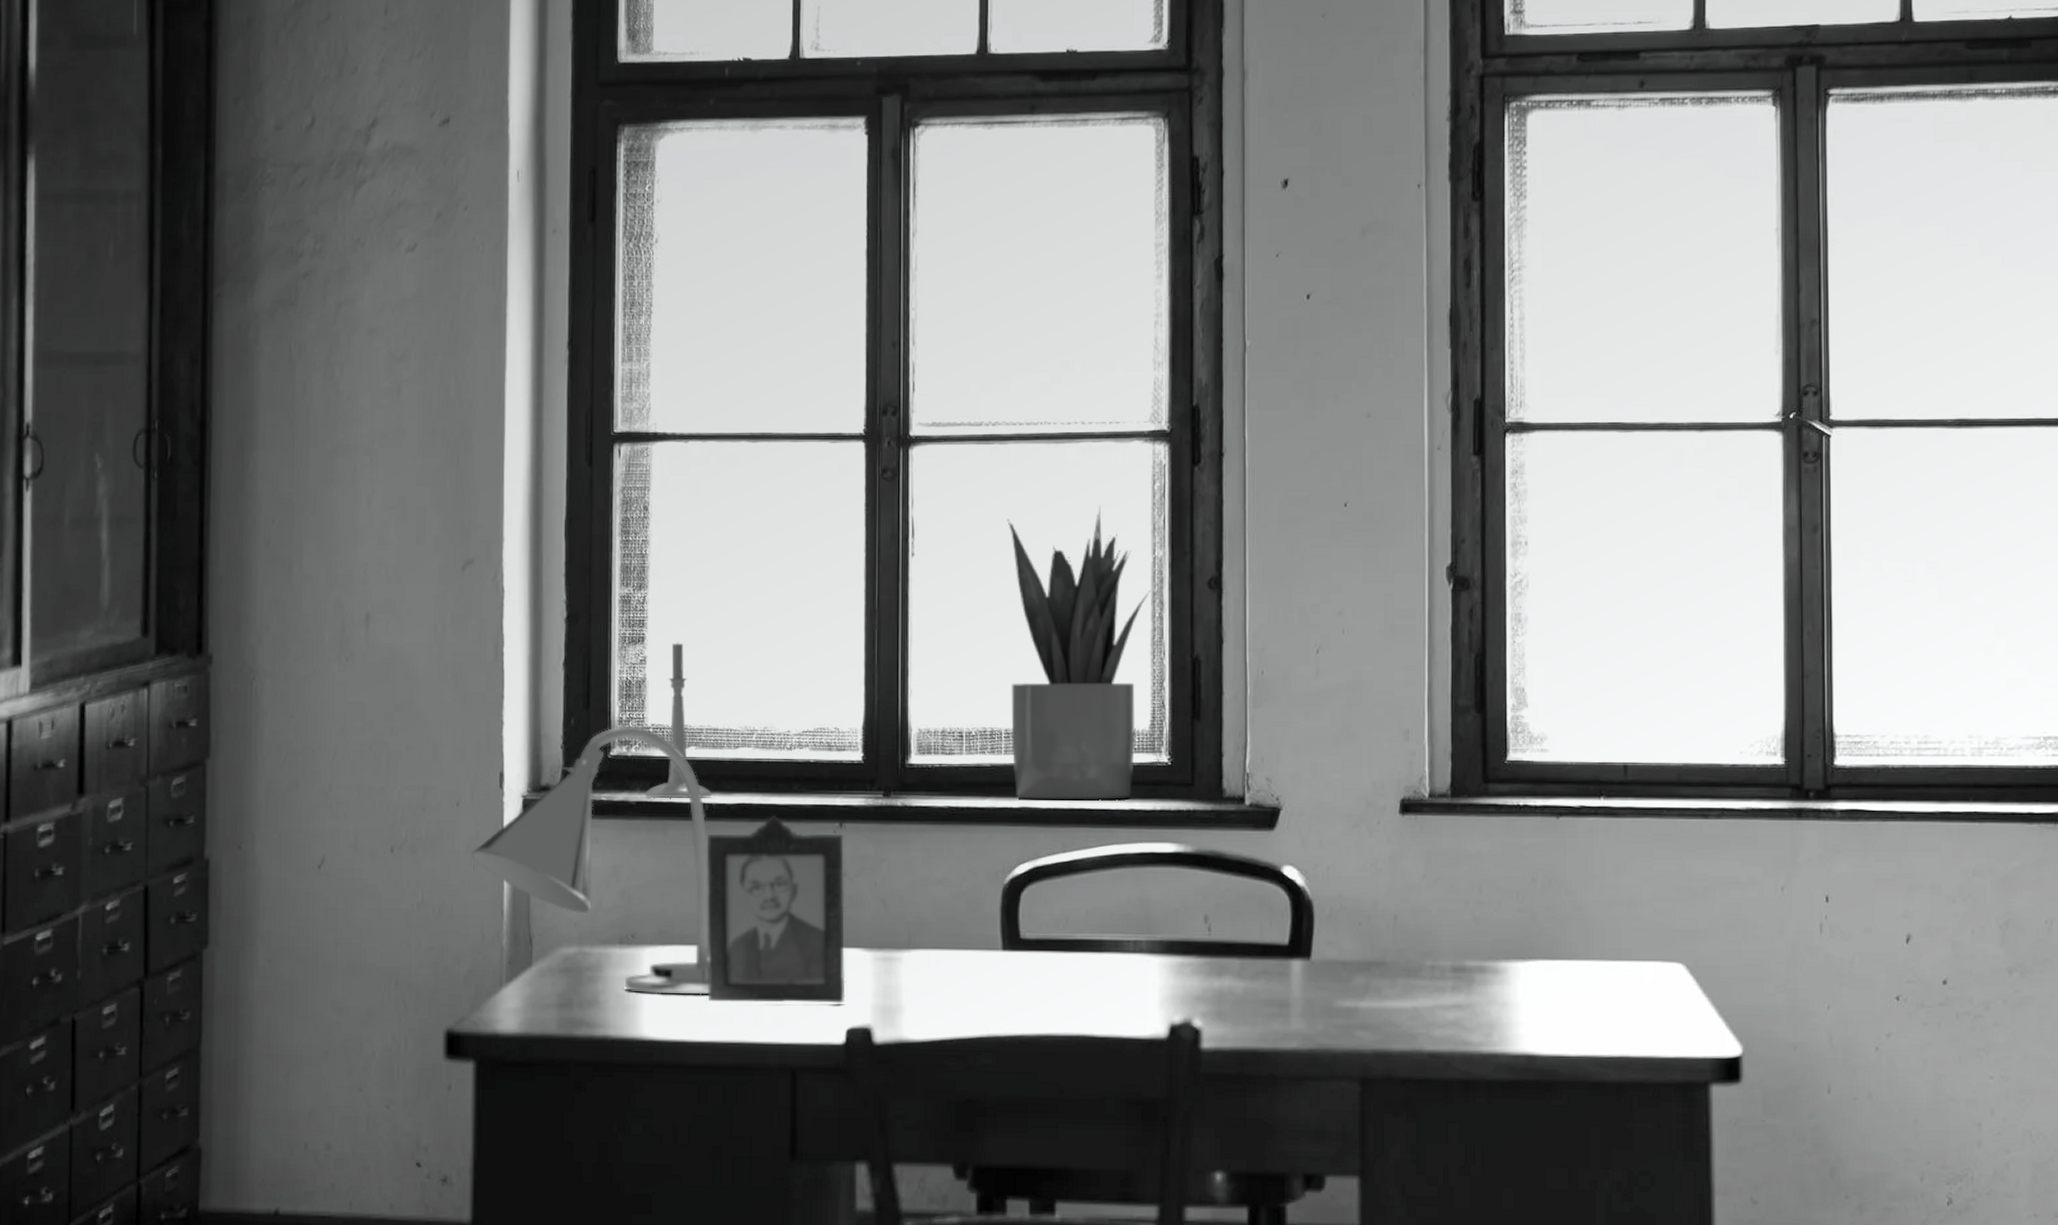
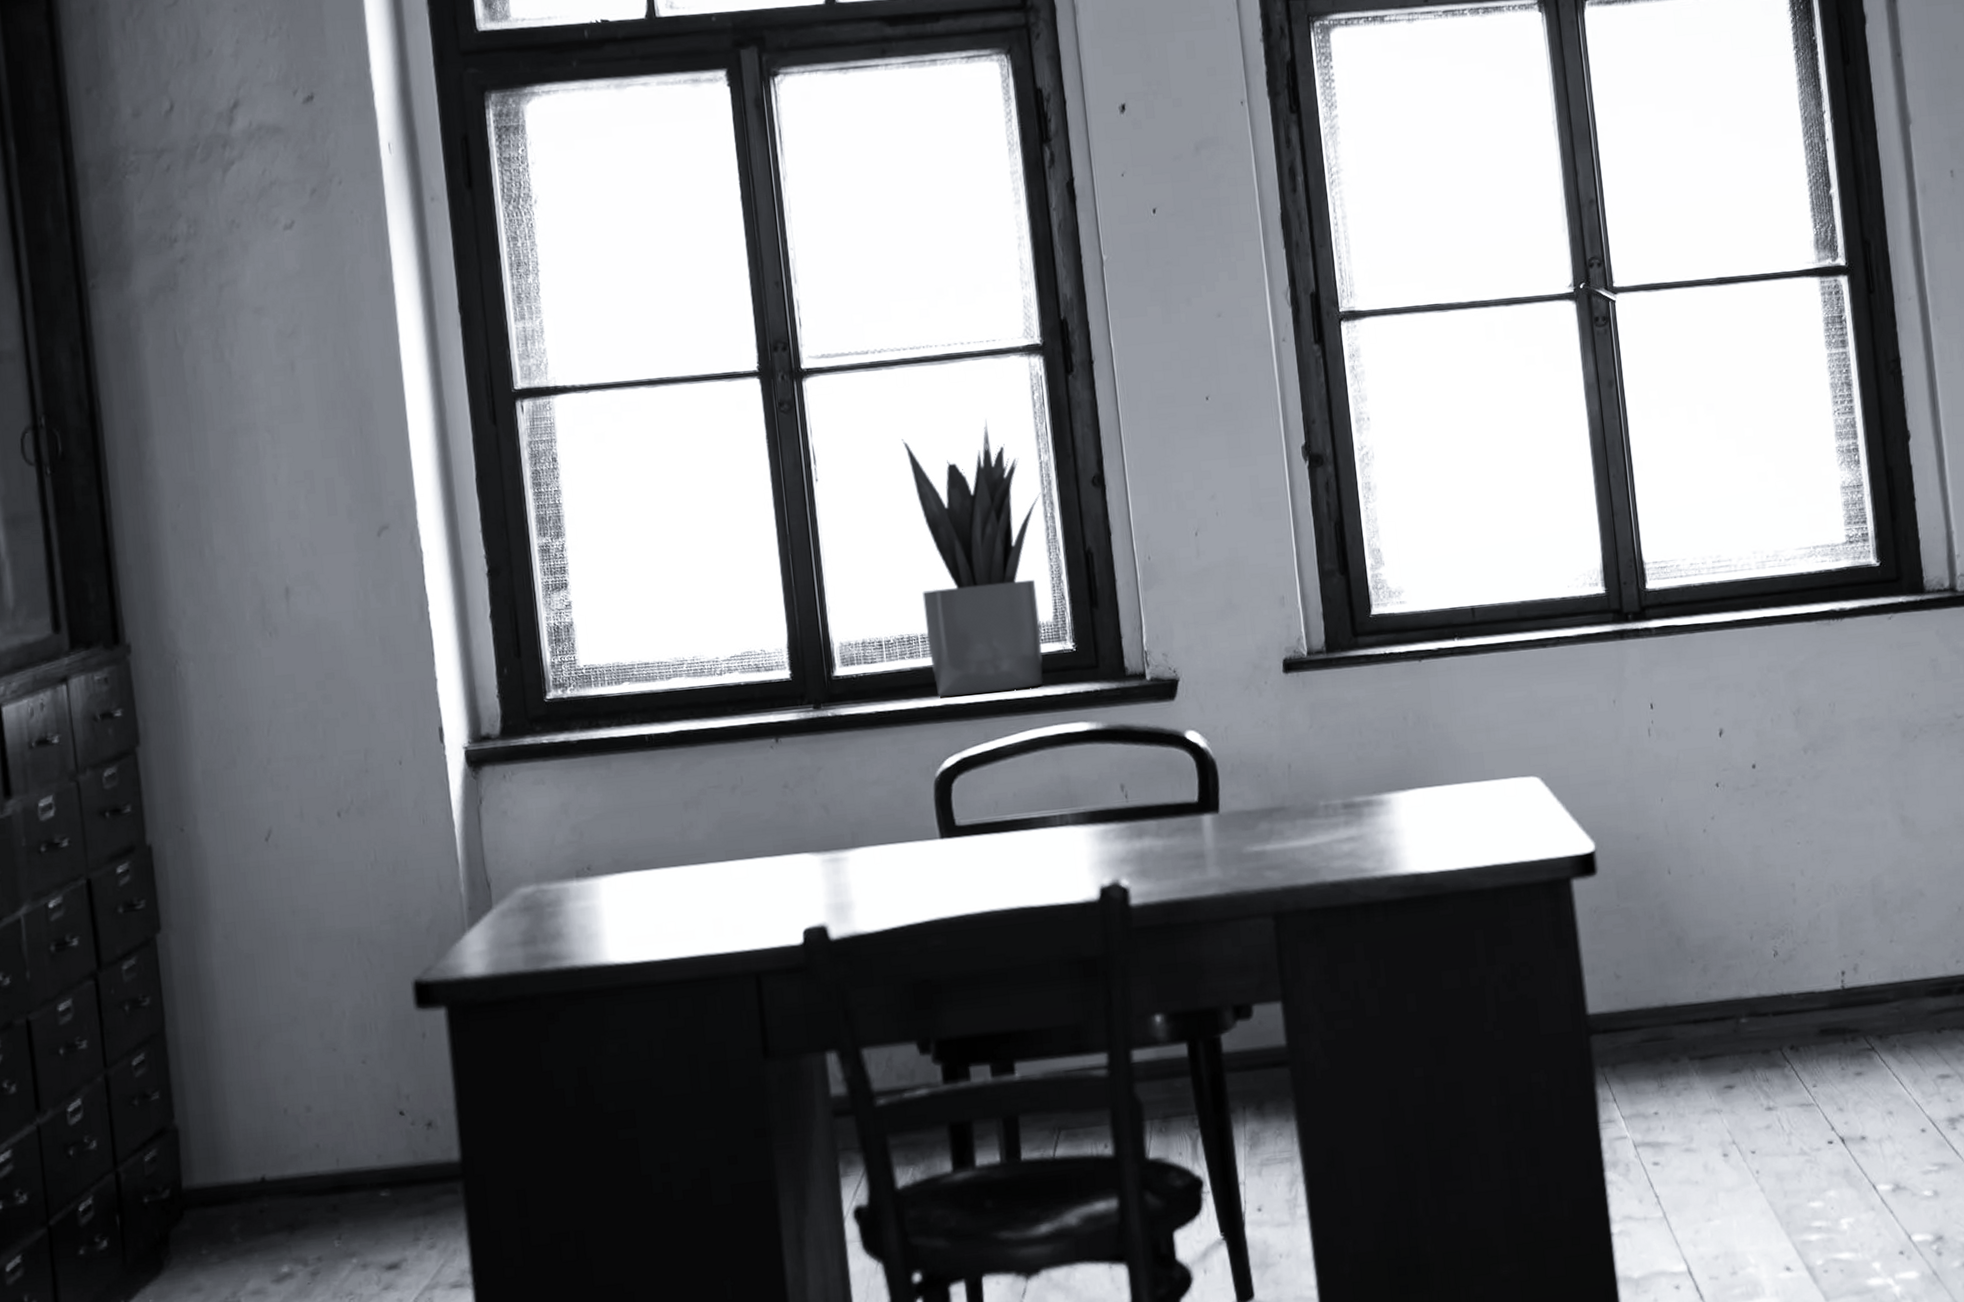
table lamp: present [472,725,710,995] -> none [420,668,669,921]
candlestick: present [645,641,712,798] -> none [585,583,650,736]
photo frame: present [706,815,846,1004] -> none [649,738,799,922]

